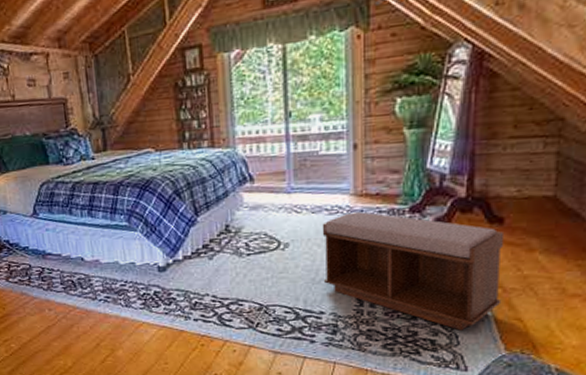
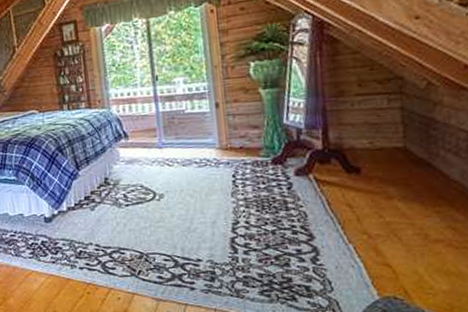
bench: present [322,212,505,331] -> none [192,164,369,277]

